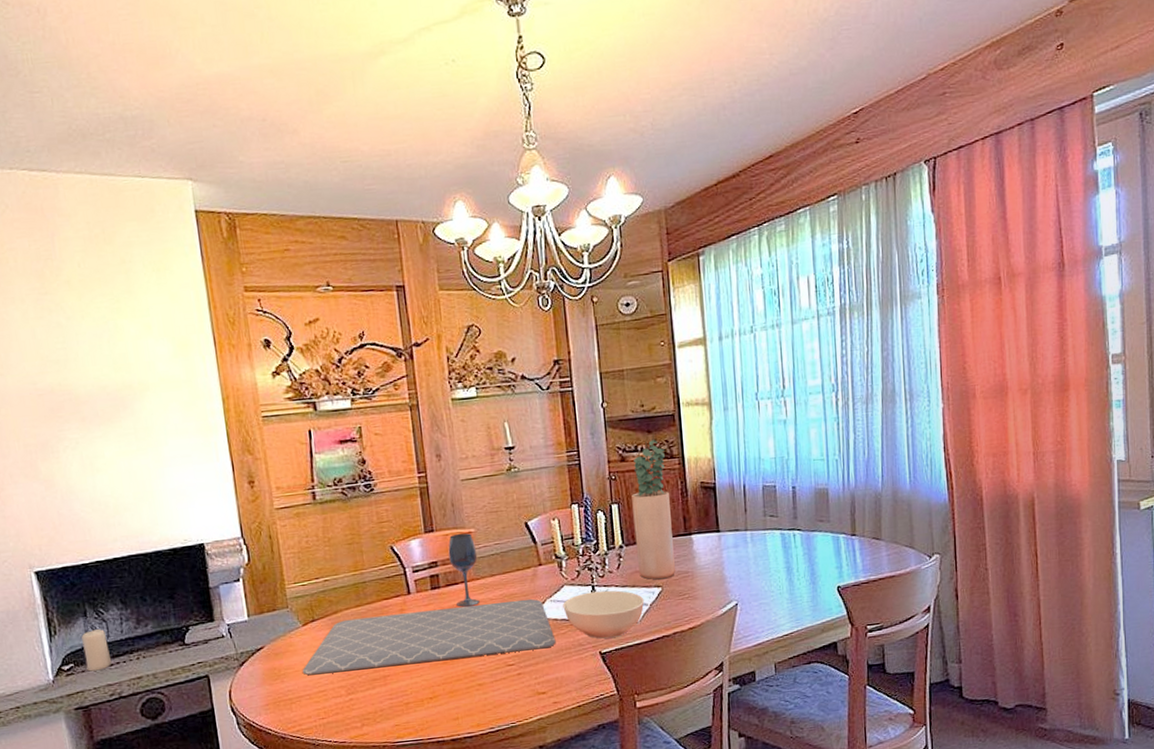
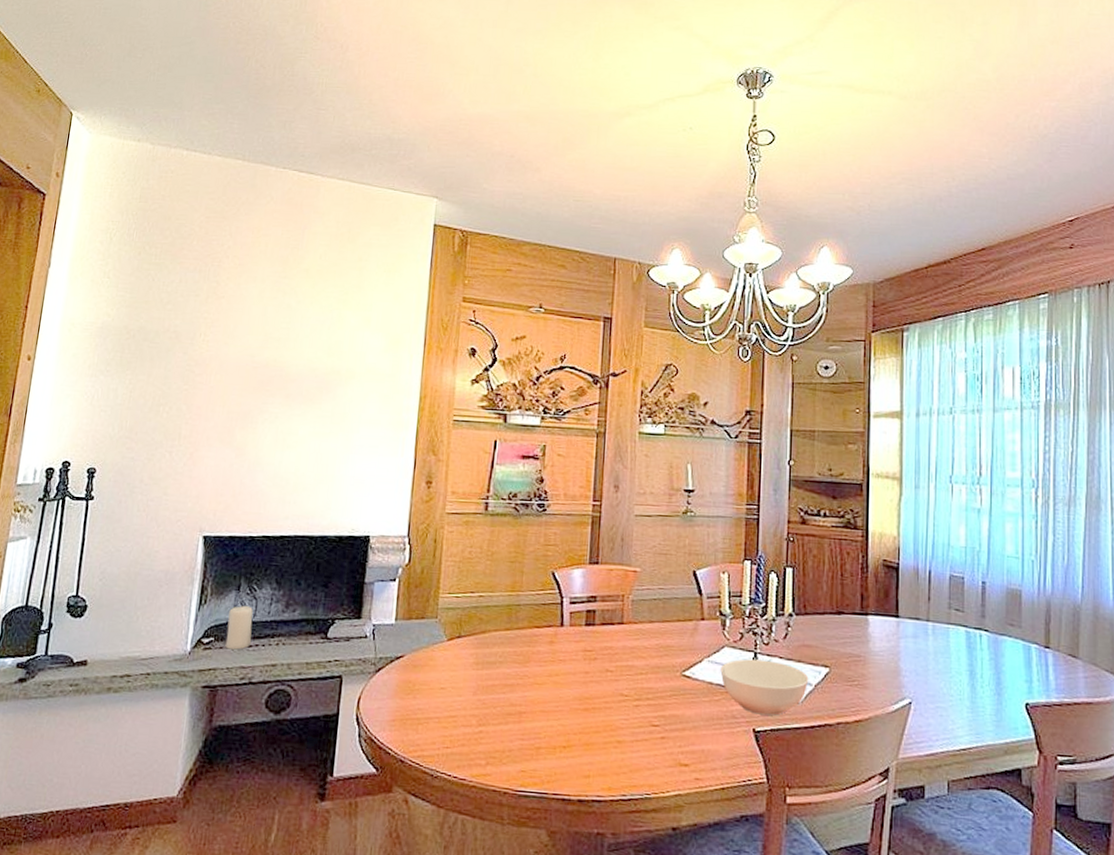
placemat: present [302,598,556,676] -> none [436,642,708,714]
wineglass: present [448,533,480,607] -> none [609,570,639,652]
vase: present [631,433,675,580] -> none [806,500,849,659]

